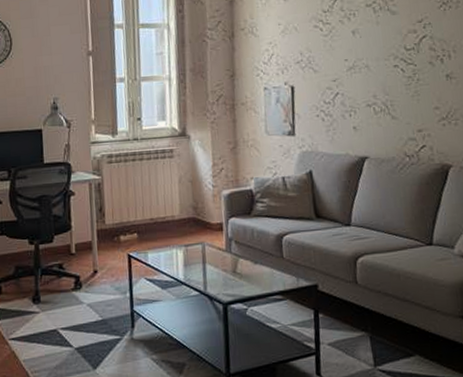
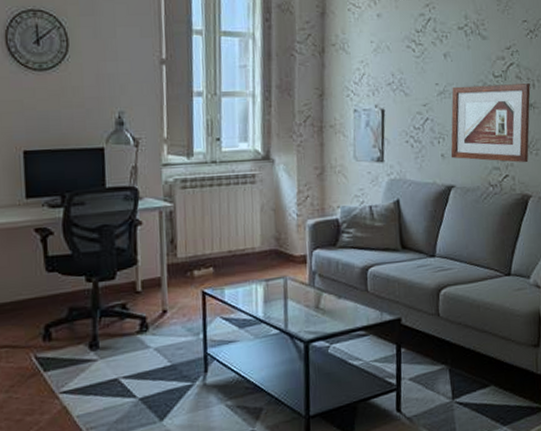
picture frame: none [362,54,447,133] -> present [450,83,531,163]

